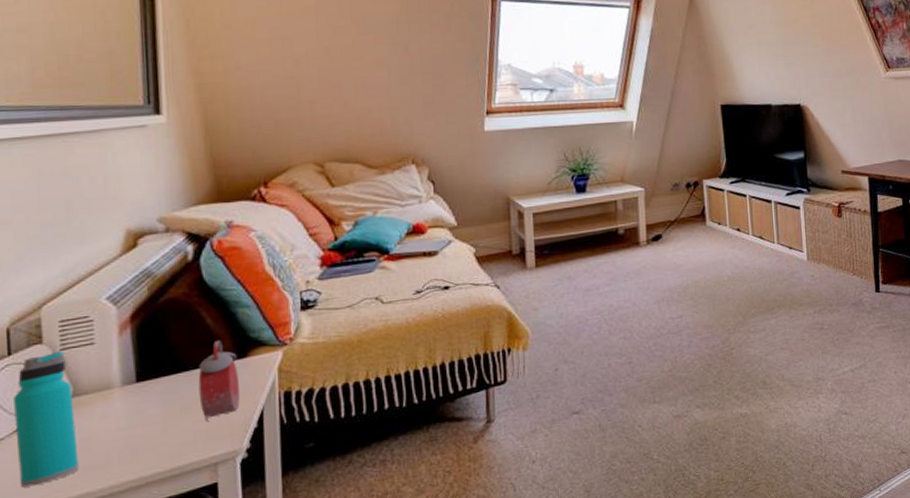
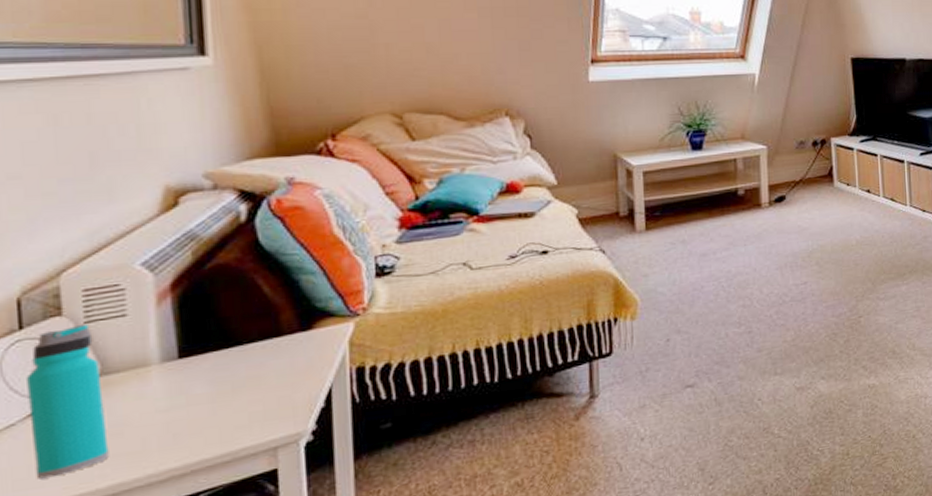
alarm clock: present [198,340,241,421] -> none [253,310,305,401]

